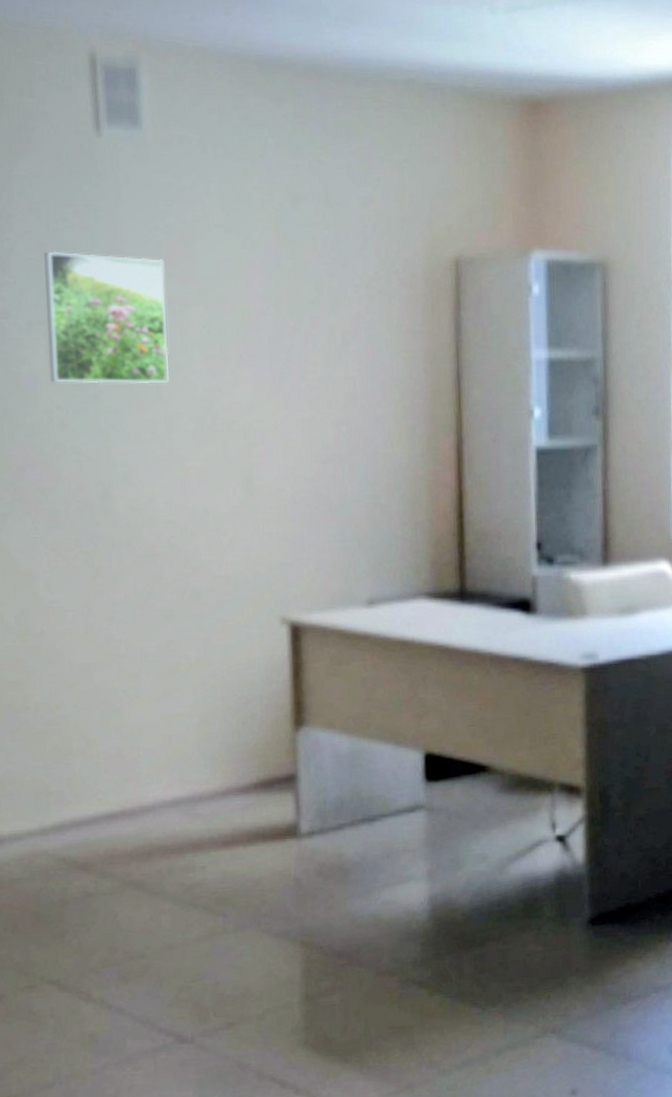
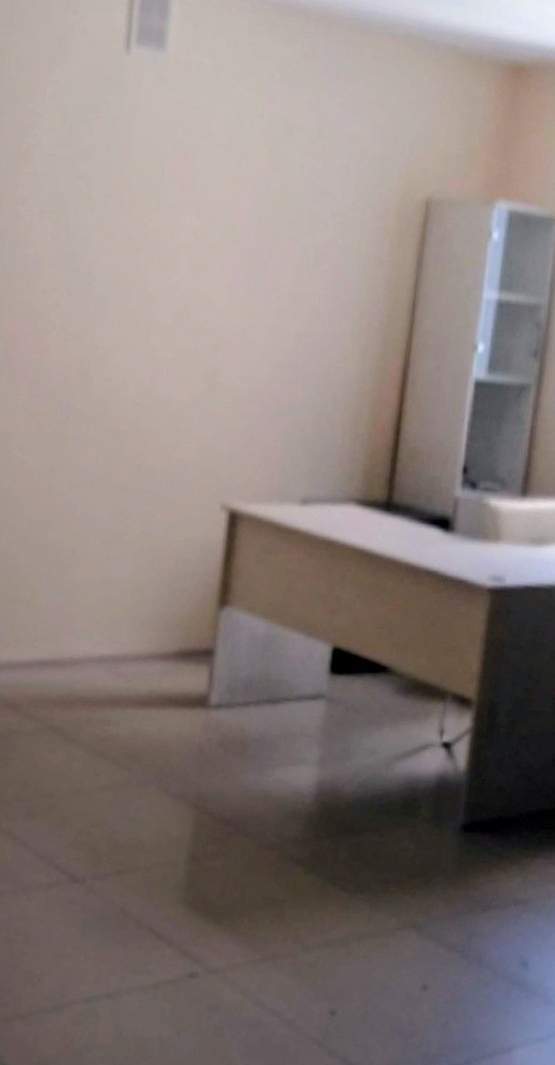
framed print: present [44,251,169,384] -> none [51,151,167,279]

